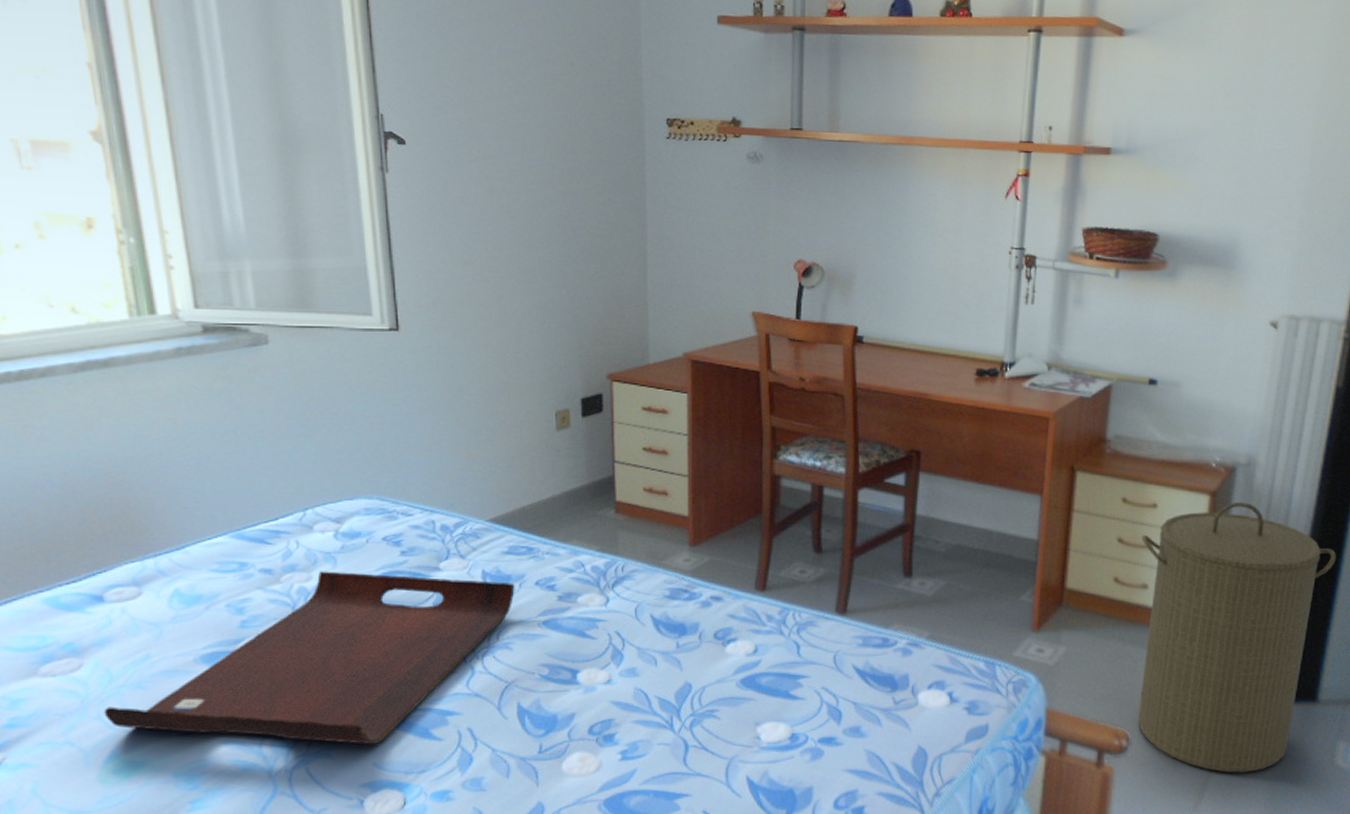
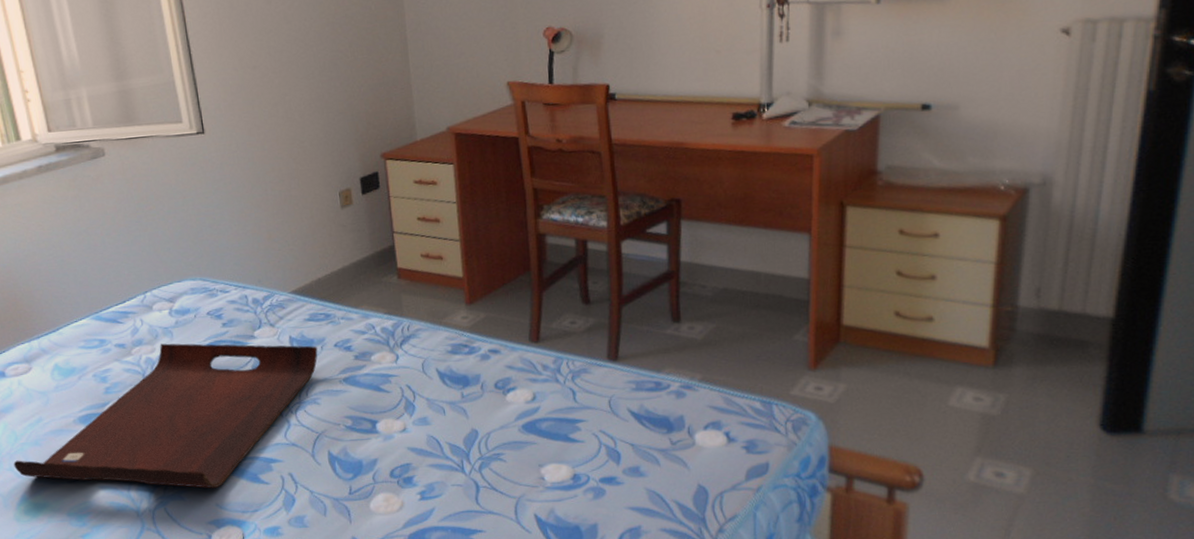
laundry hamper: present [1138,502,1337,773] -> none [923,224,1158,509]

